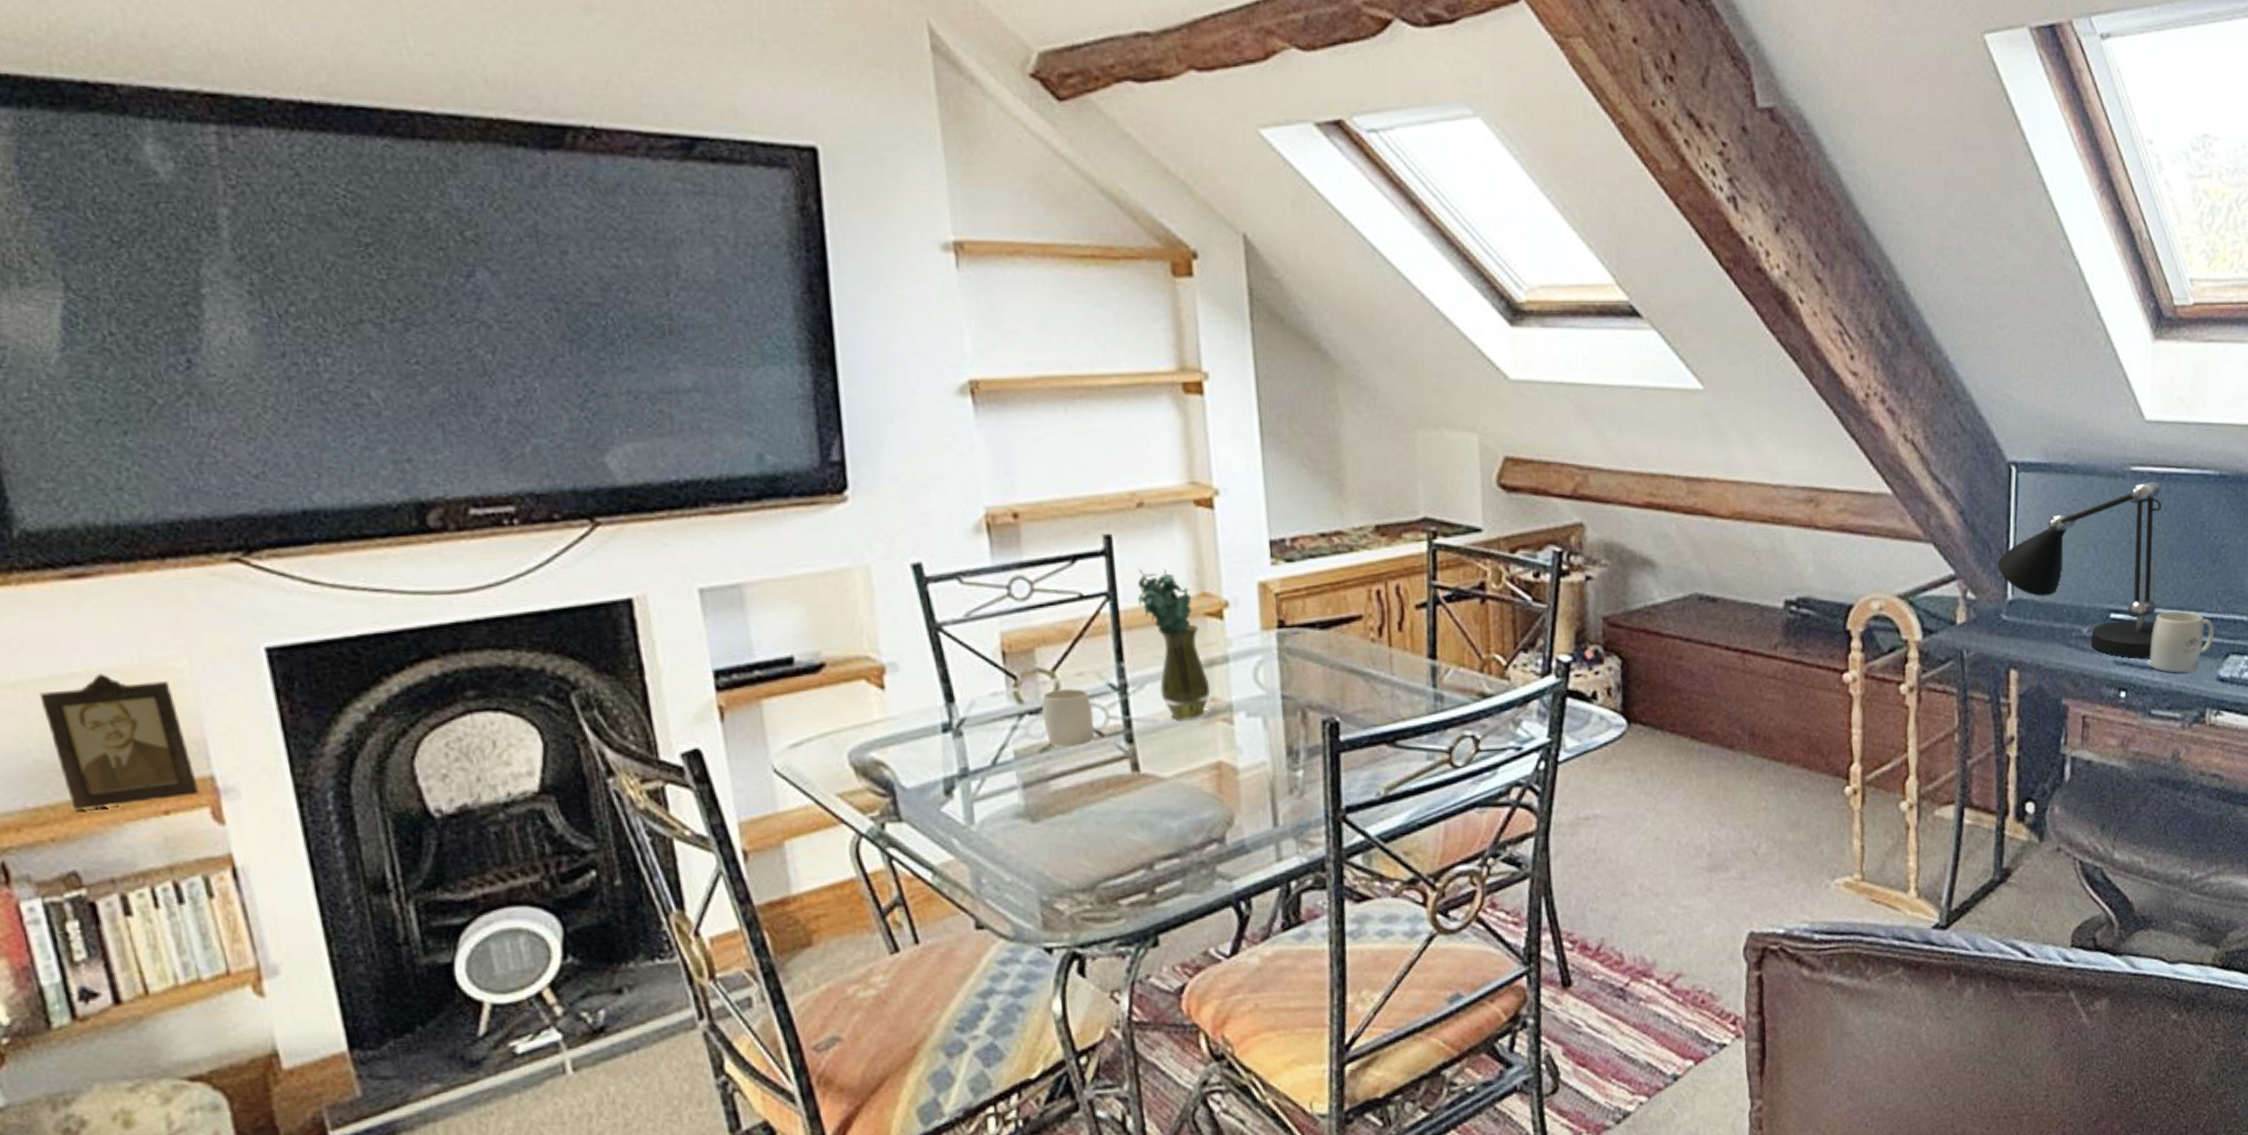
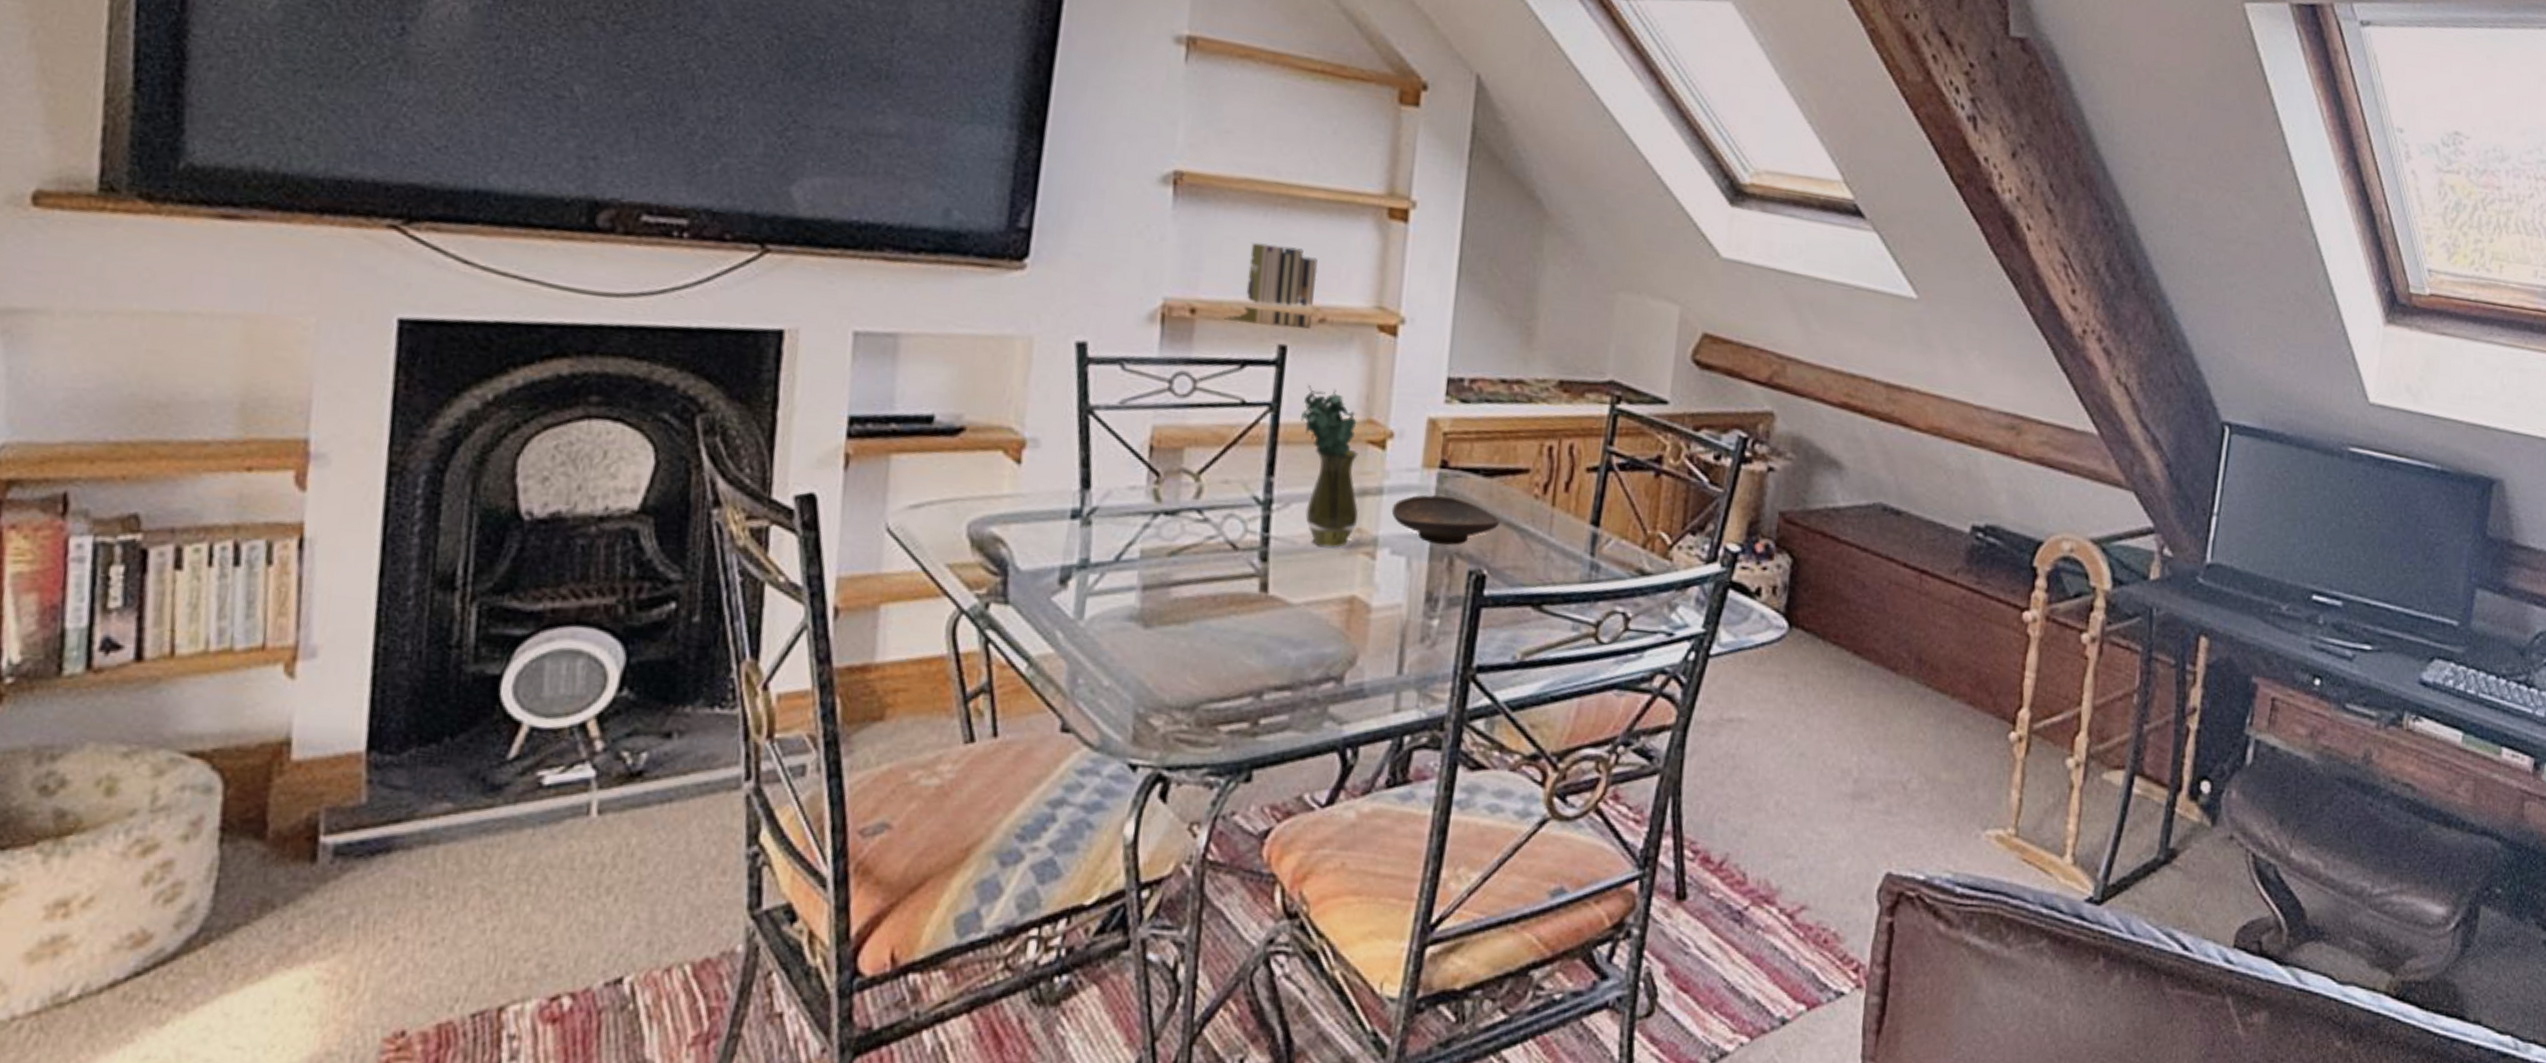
photo frame: present [39,673,199,810] -> none [154,317,291,456]
mug: present [1042,688,1094,747] -> none [1178,493,1232,556]
books: none [1047,437,1131,520] -> present [1224,242,1318,330]
decorative bowl: none [1239,653,1344,700] -> present [1391,494,1501,545]
desk lamp: present [1997,481,2162,658] -> none [2199,465,2378,647]
mug: present [2150,610,2214,673] -> none [2349,601,2421,670]

